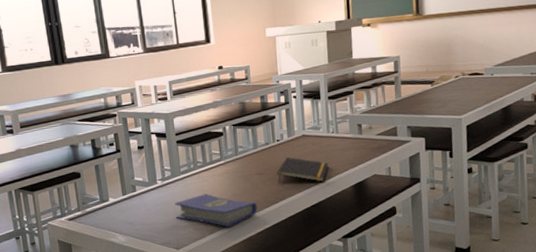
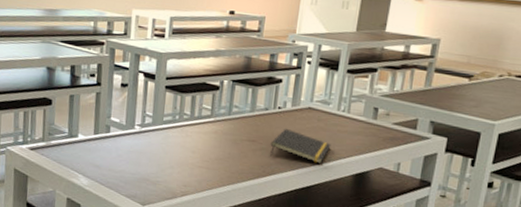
hardcover book: present [175,194,258,227] -> none [148,150,241,192]

